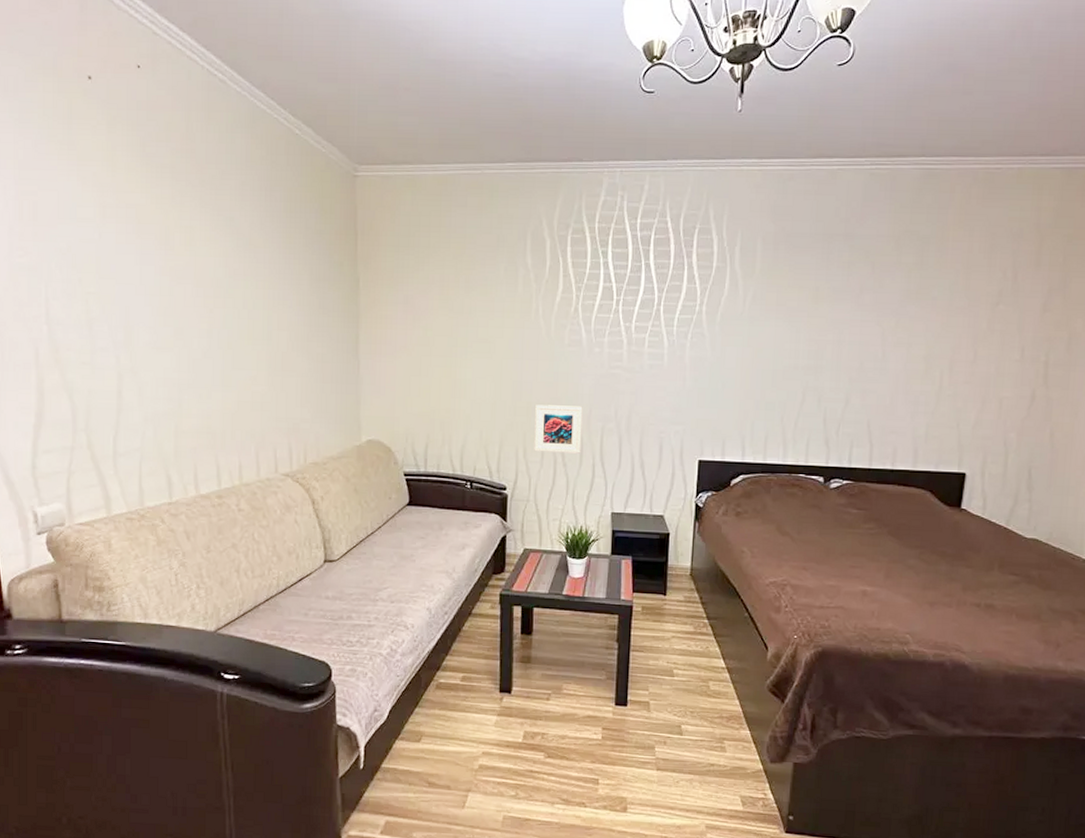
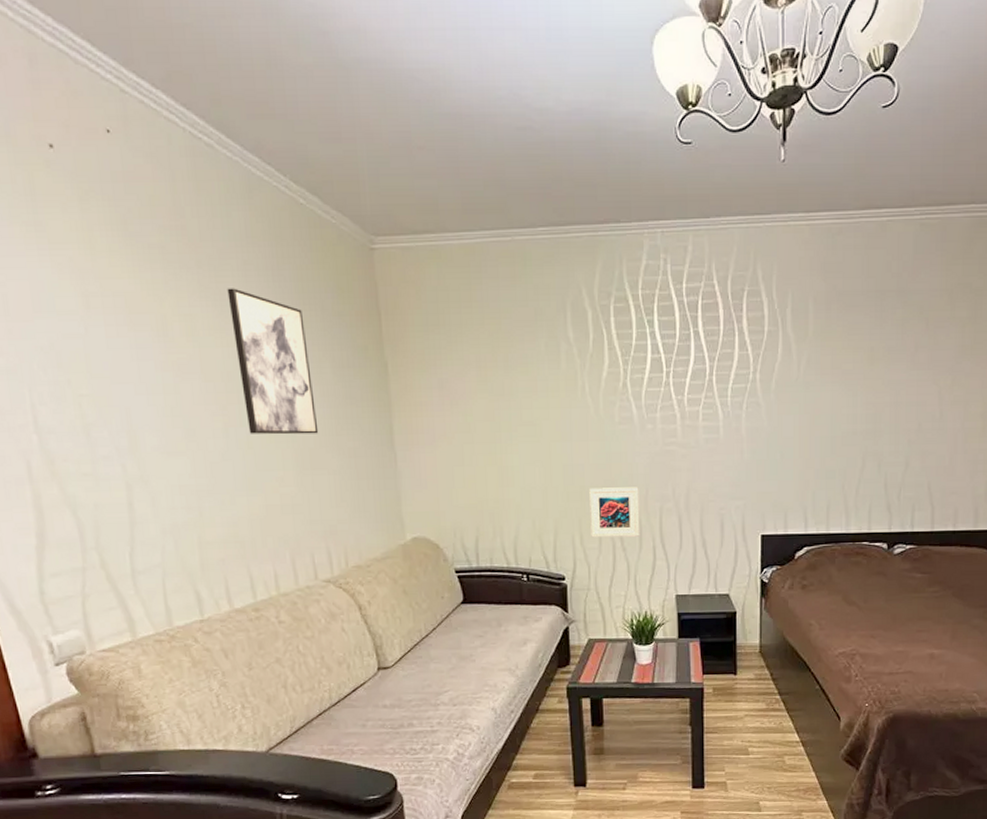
wall art: none [224,205,292,339] -> present [227,288,319,435]

